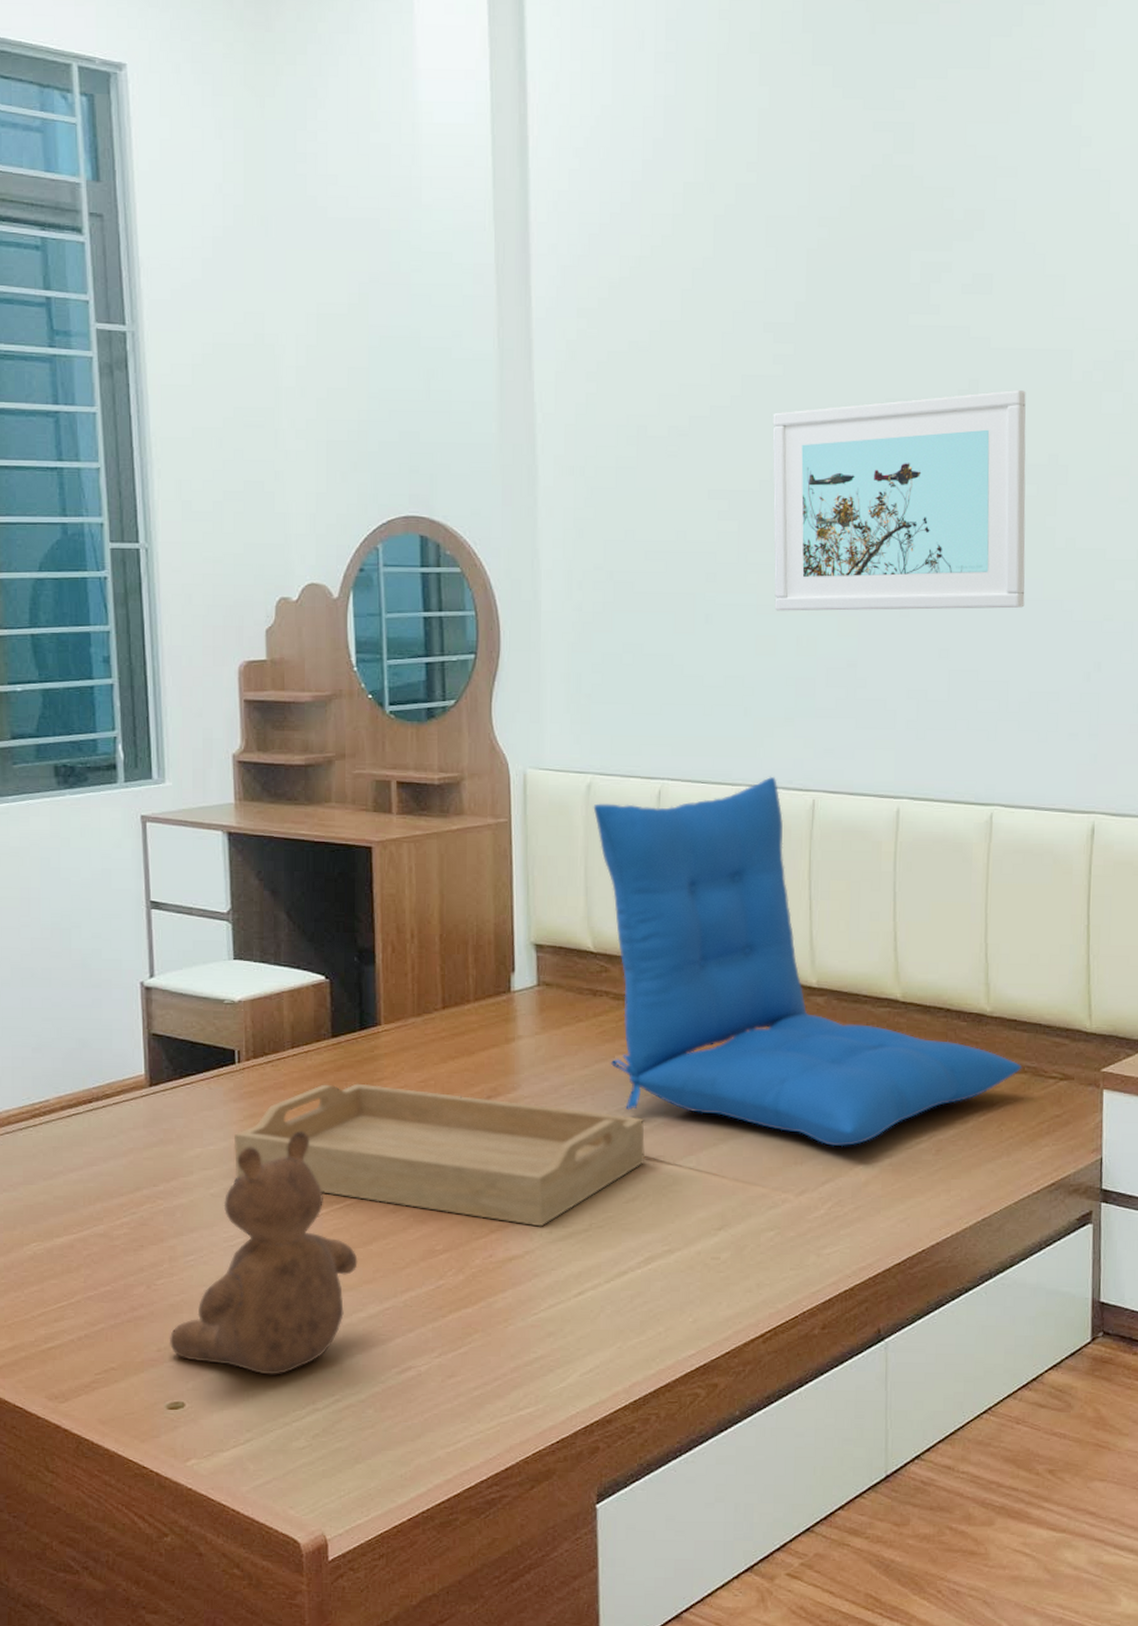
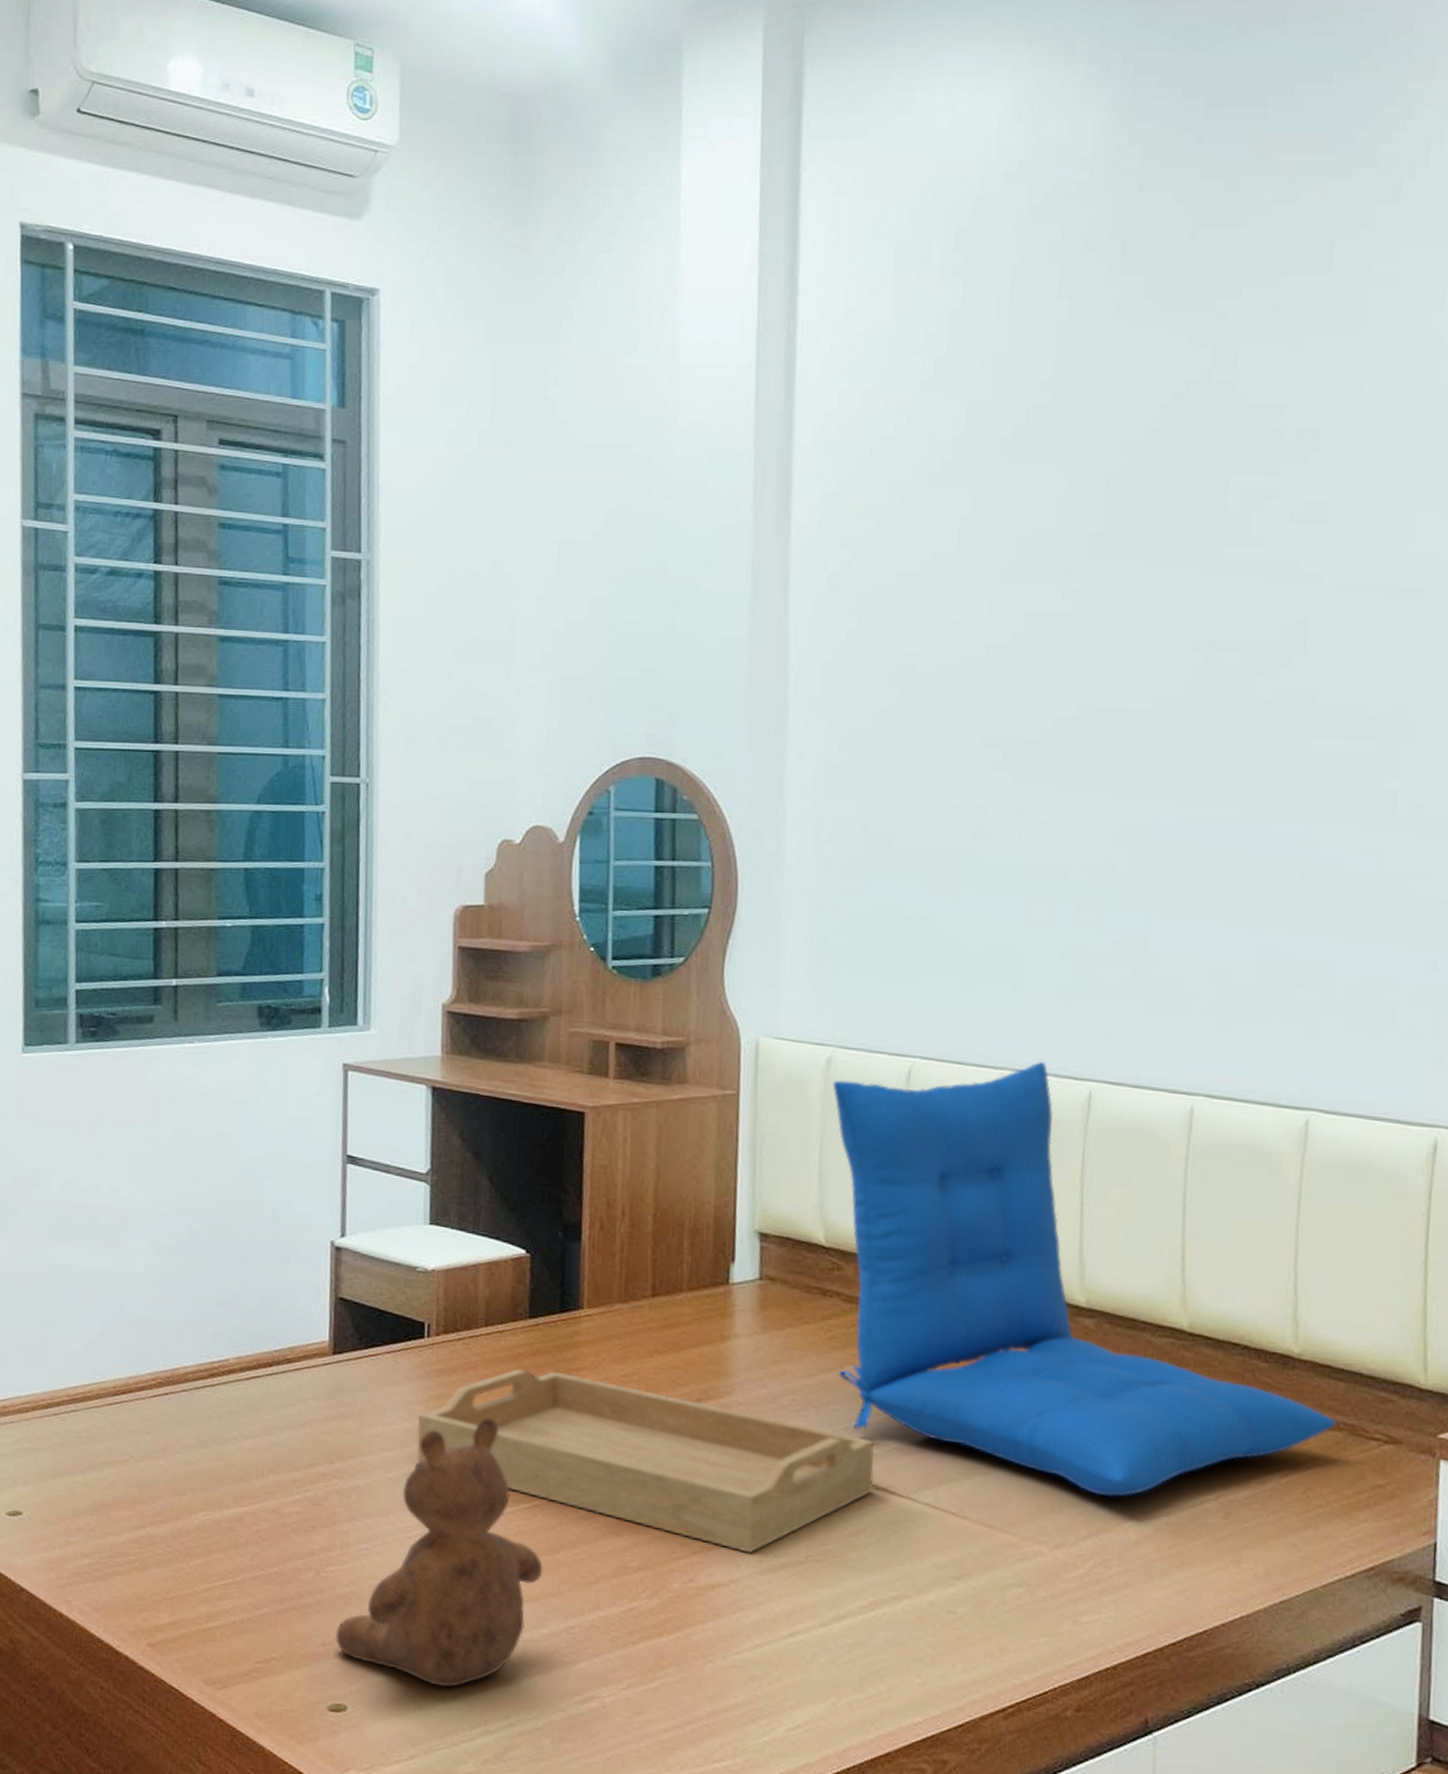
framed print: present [772,390,1026,611] -> none [1052,633,1366,882]

